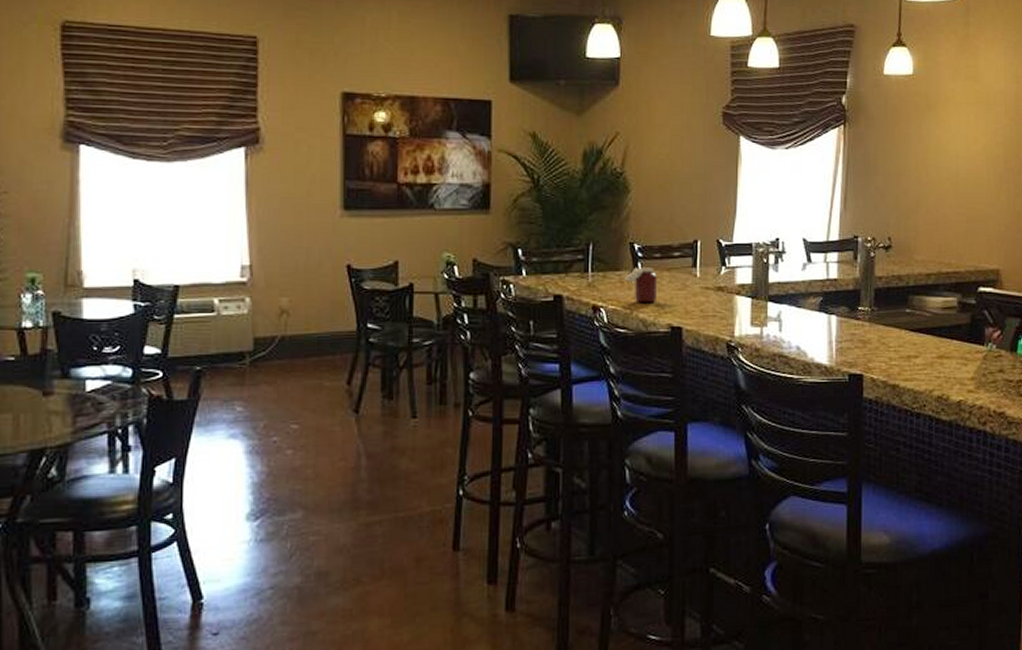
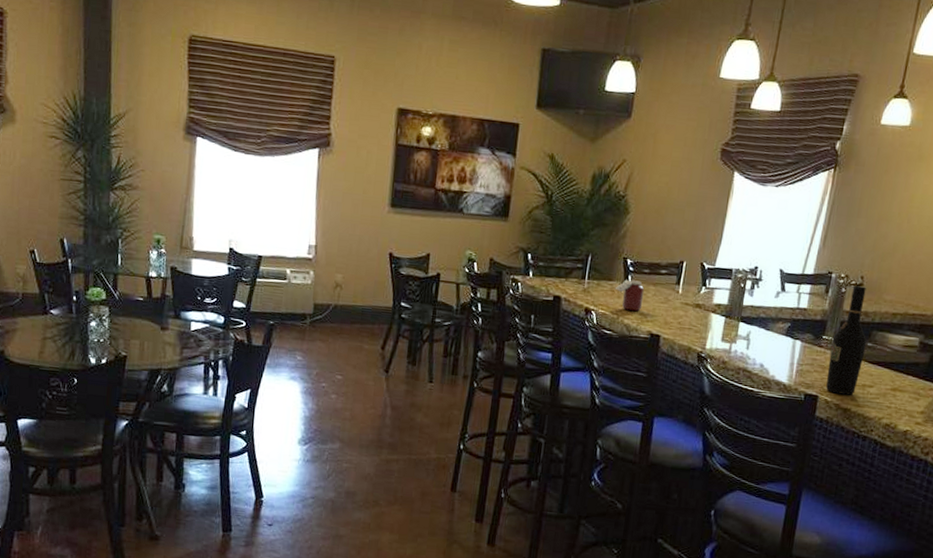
wine bottle: none [869,248,905,370] -> present [826,285,867,395]

